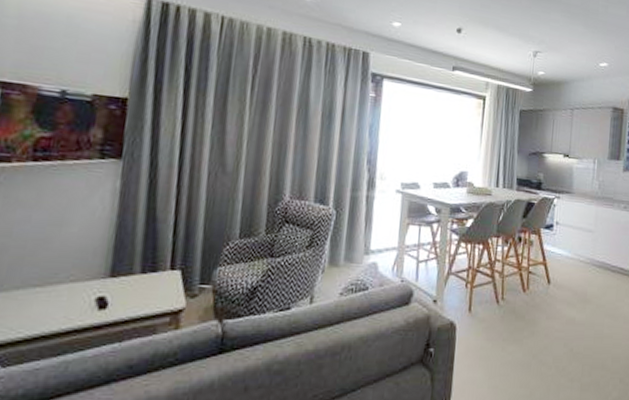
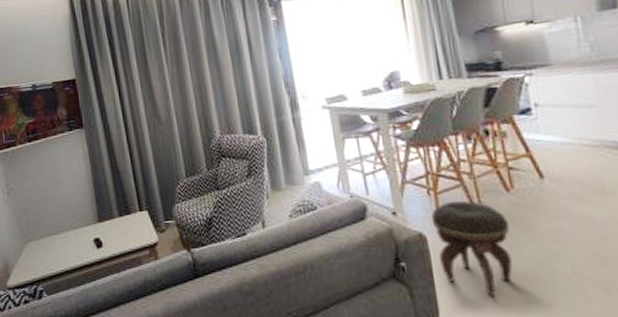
footstool: none [461,295,520,384] -> present [430,200,513,298]

